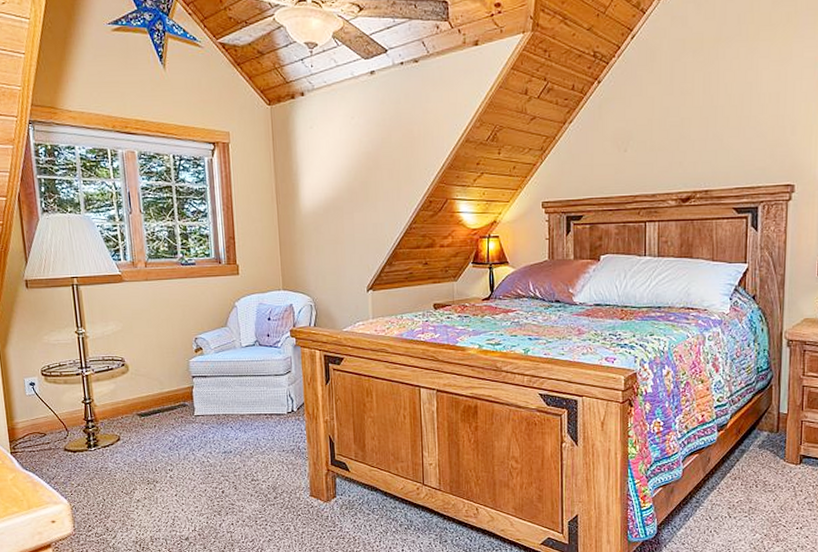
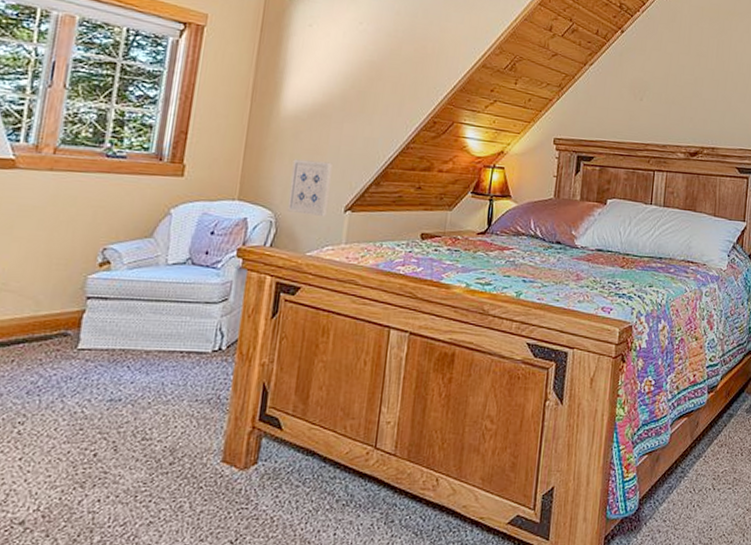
wall art: none [319,249,354,298] -> present [287,159,333,217]

